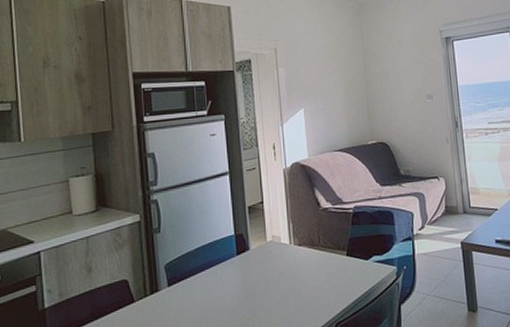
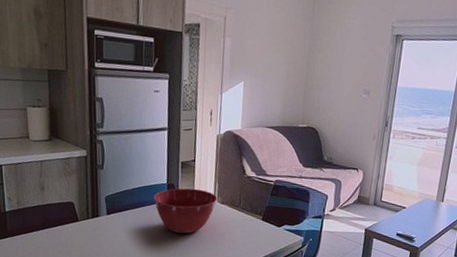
mixing bowl: none [221,233,293,292] -> present [153,188,217,234]

